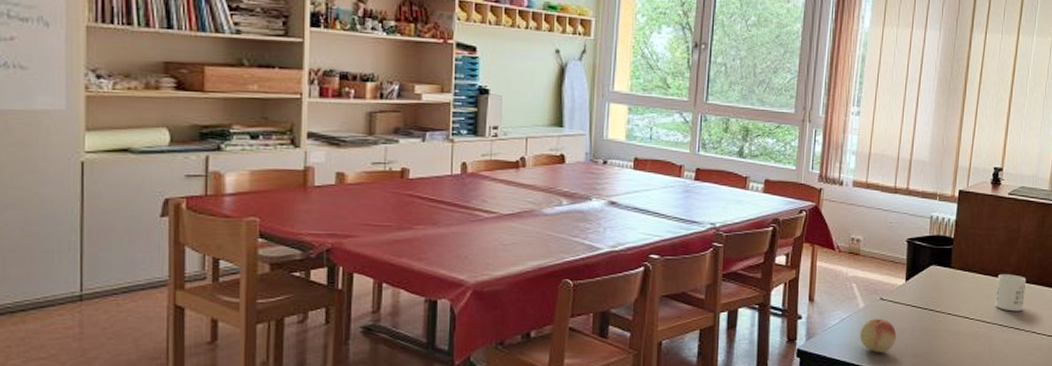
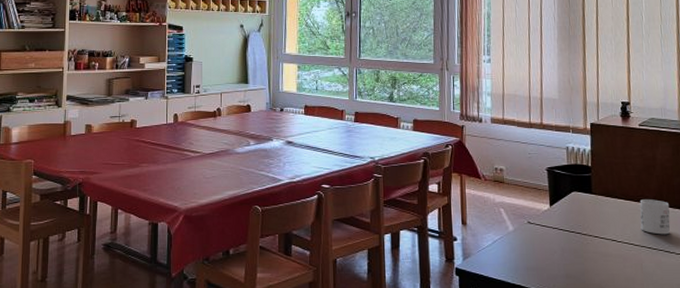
fruit: present [860,318,897,352] -> none [512,240,548,272]

